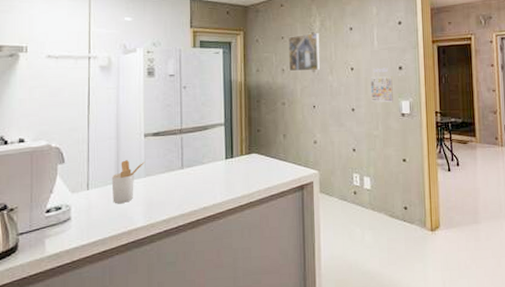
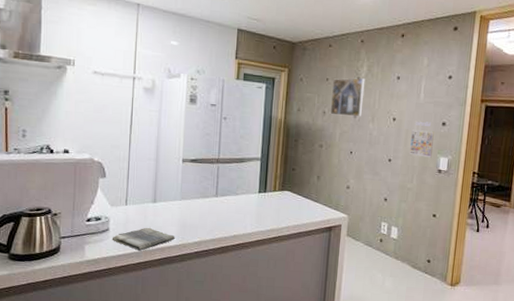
dish towel: none [74,210,142,238] -> present [112,227,175,251]
utensil holder: present [111,160,146,203] -> none [148,182,182,222]

